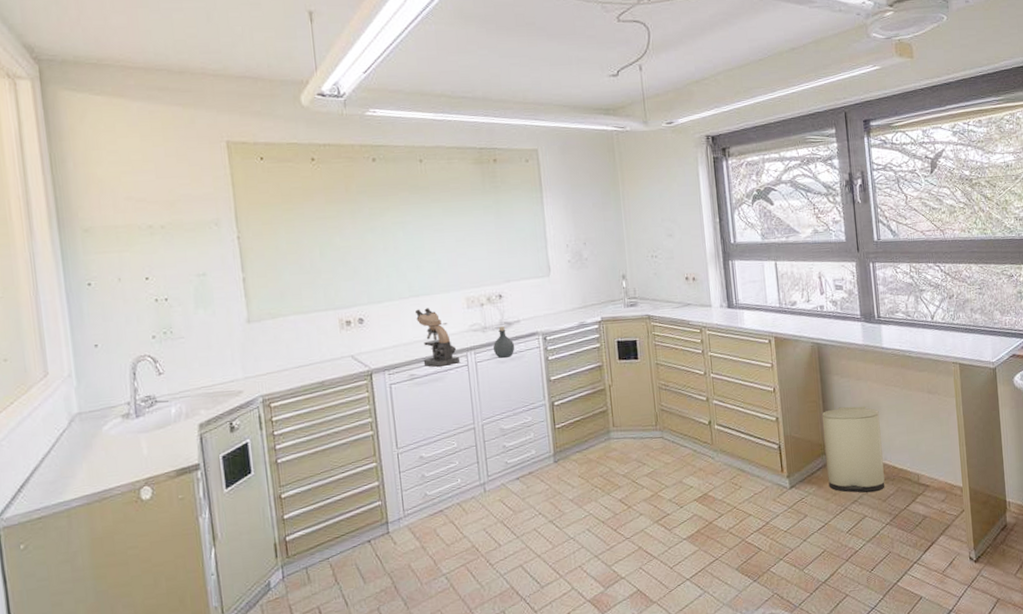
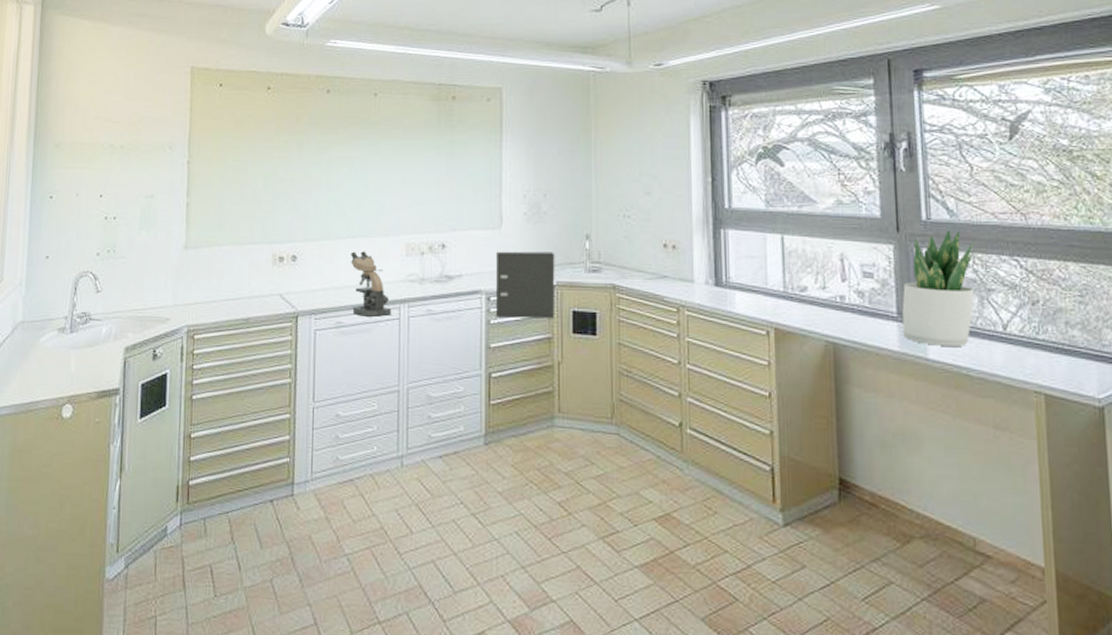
flask: present [493,326,515,359] -> none [429,280,454,317]
binder: none [547,292,602,354] -> present [495,251,555,319]
pedal bin: present [821,406,885,493] -> none [834,429,923,551]
planter: none [863,247,912,337] -> present [902,230,975,346]

